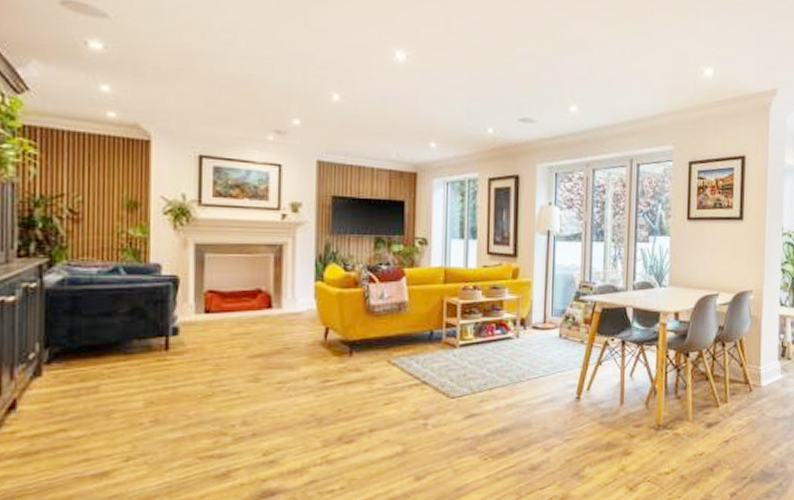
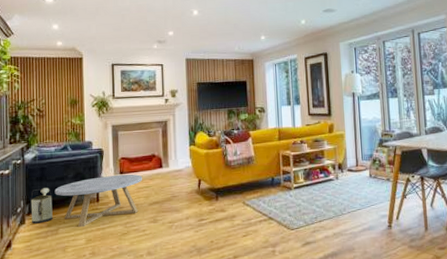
watering can: none [52,326,91,377] -> present [31,188,53,224]
coffee table: none [95,313,239,384] -> present [54,174,142,227]

